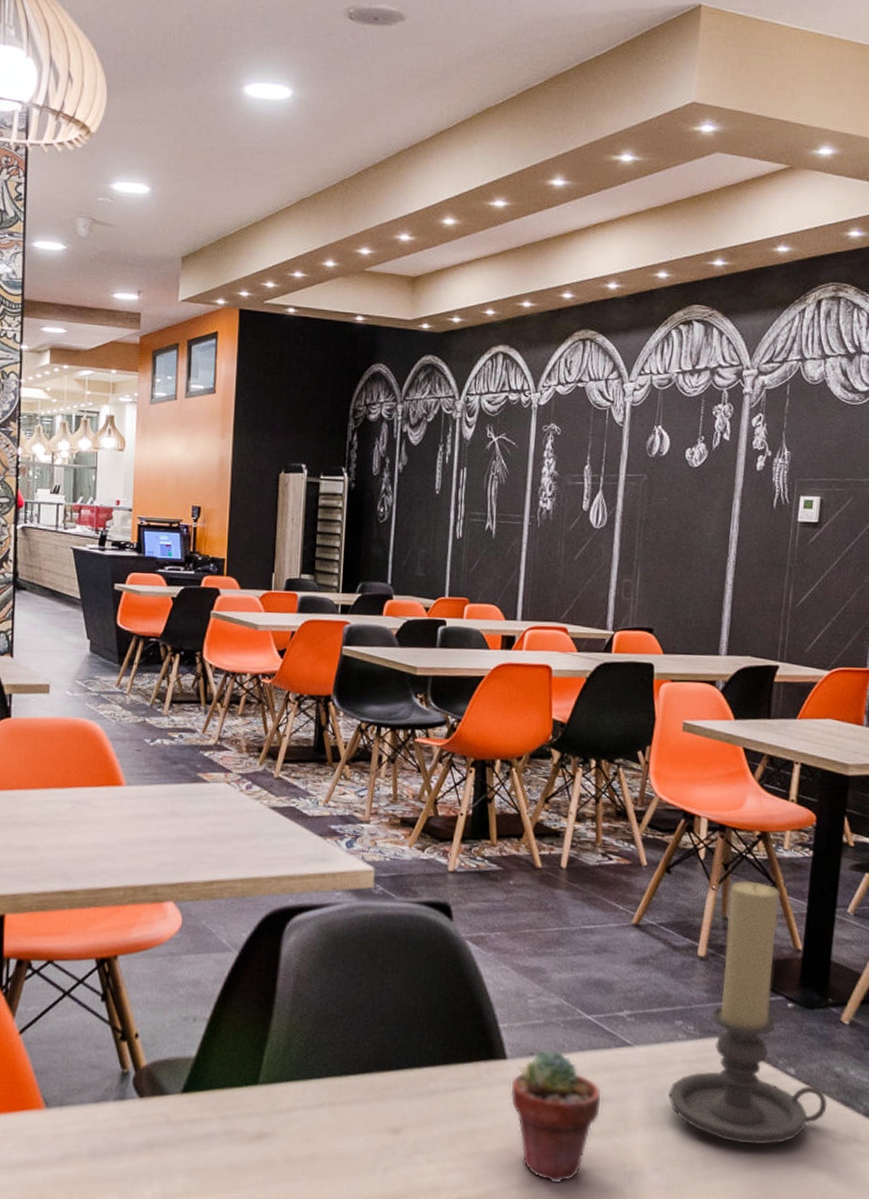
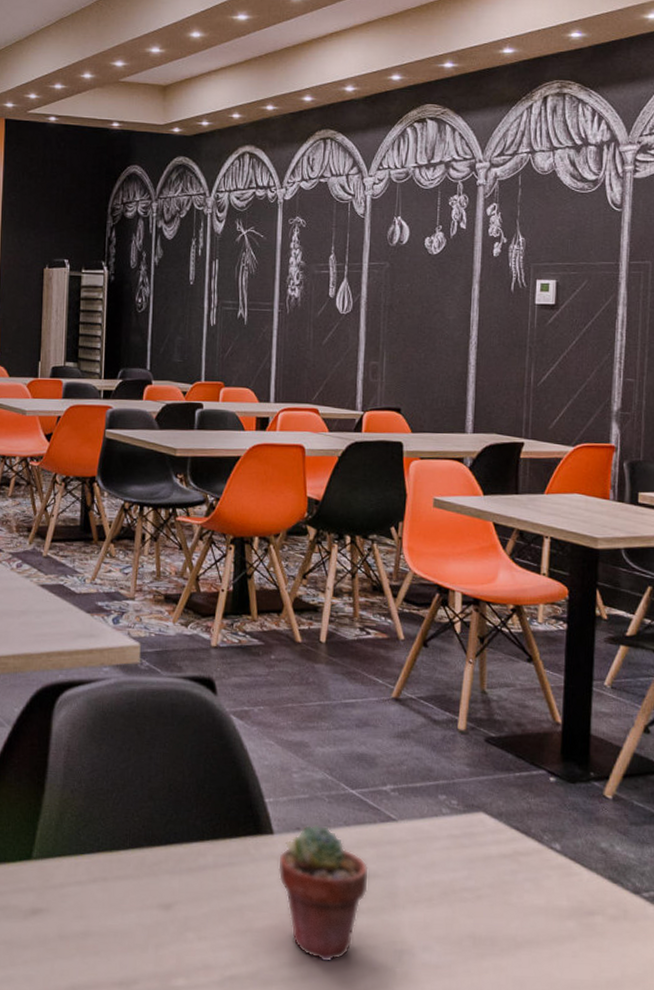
candle holder: present [668,881,828,1144] -> none [434,654,595,922]

